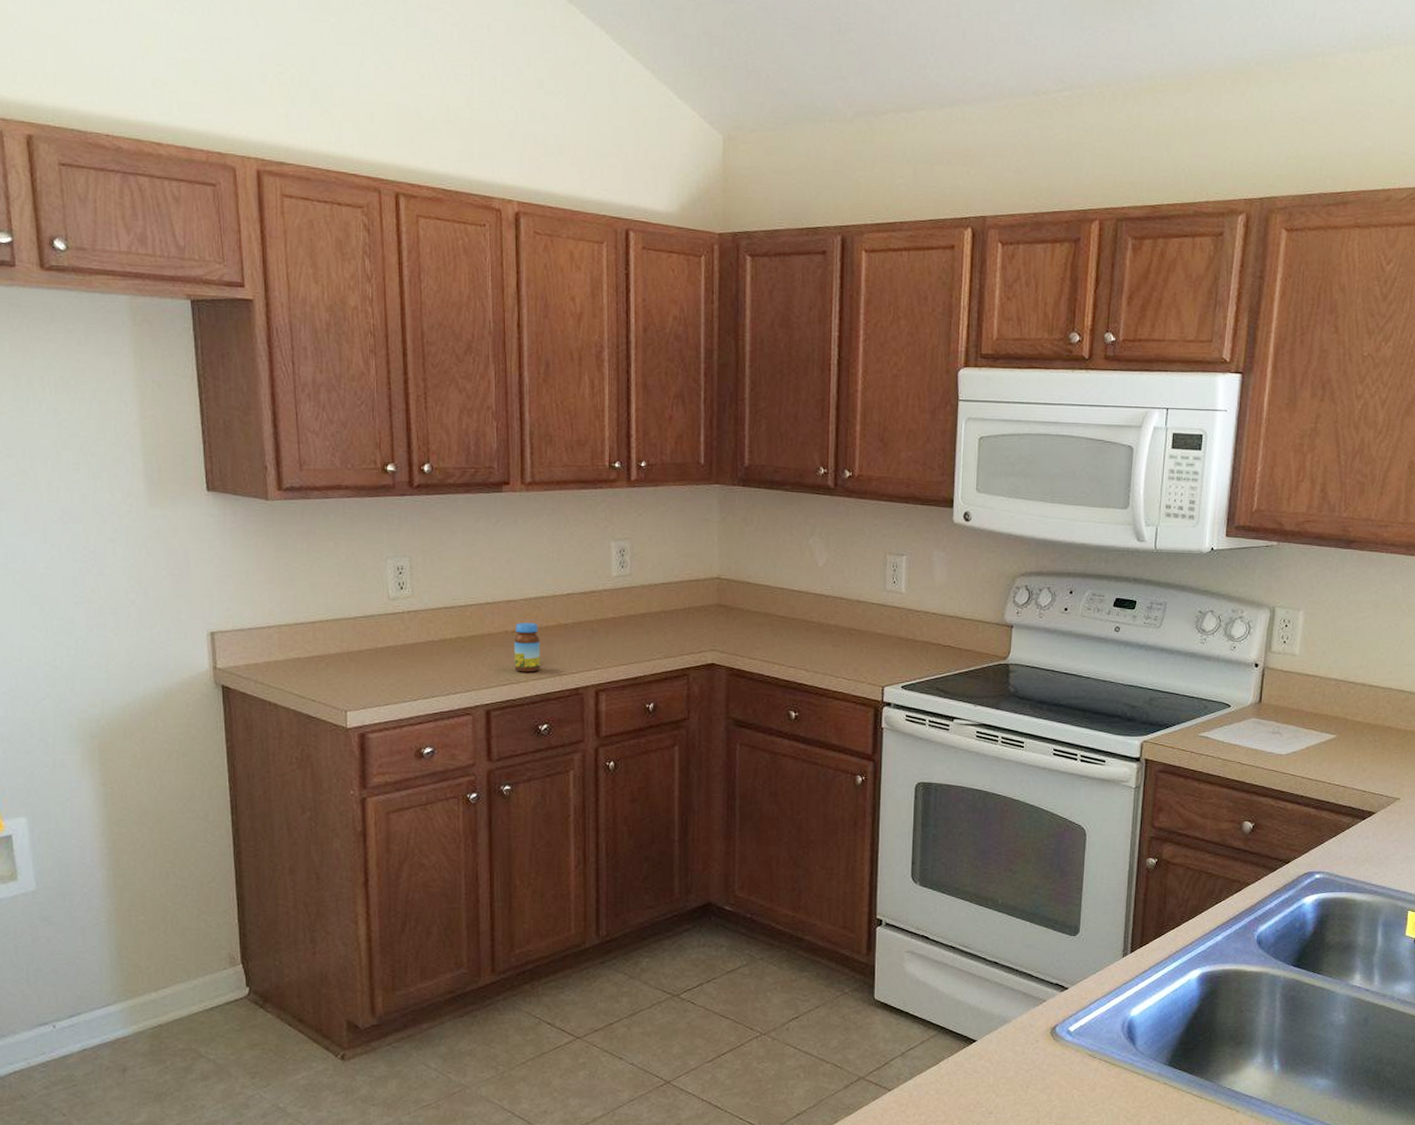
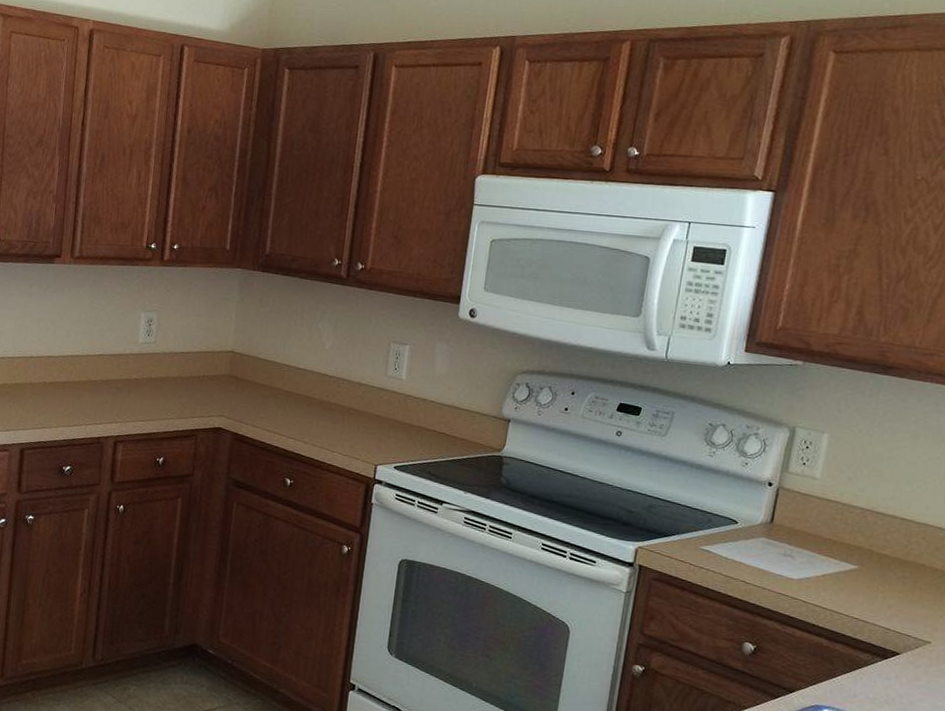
jar: present [514,623,541,673] -> none [48,376,72,420]

